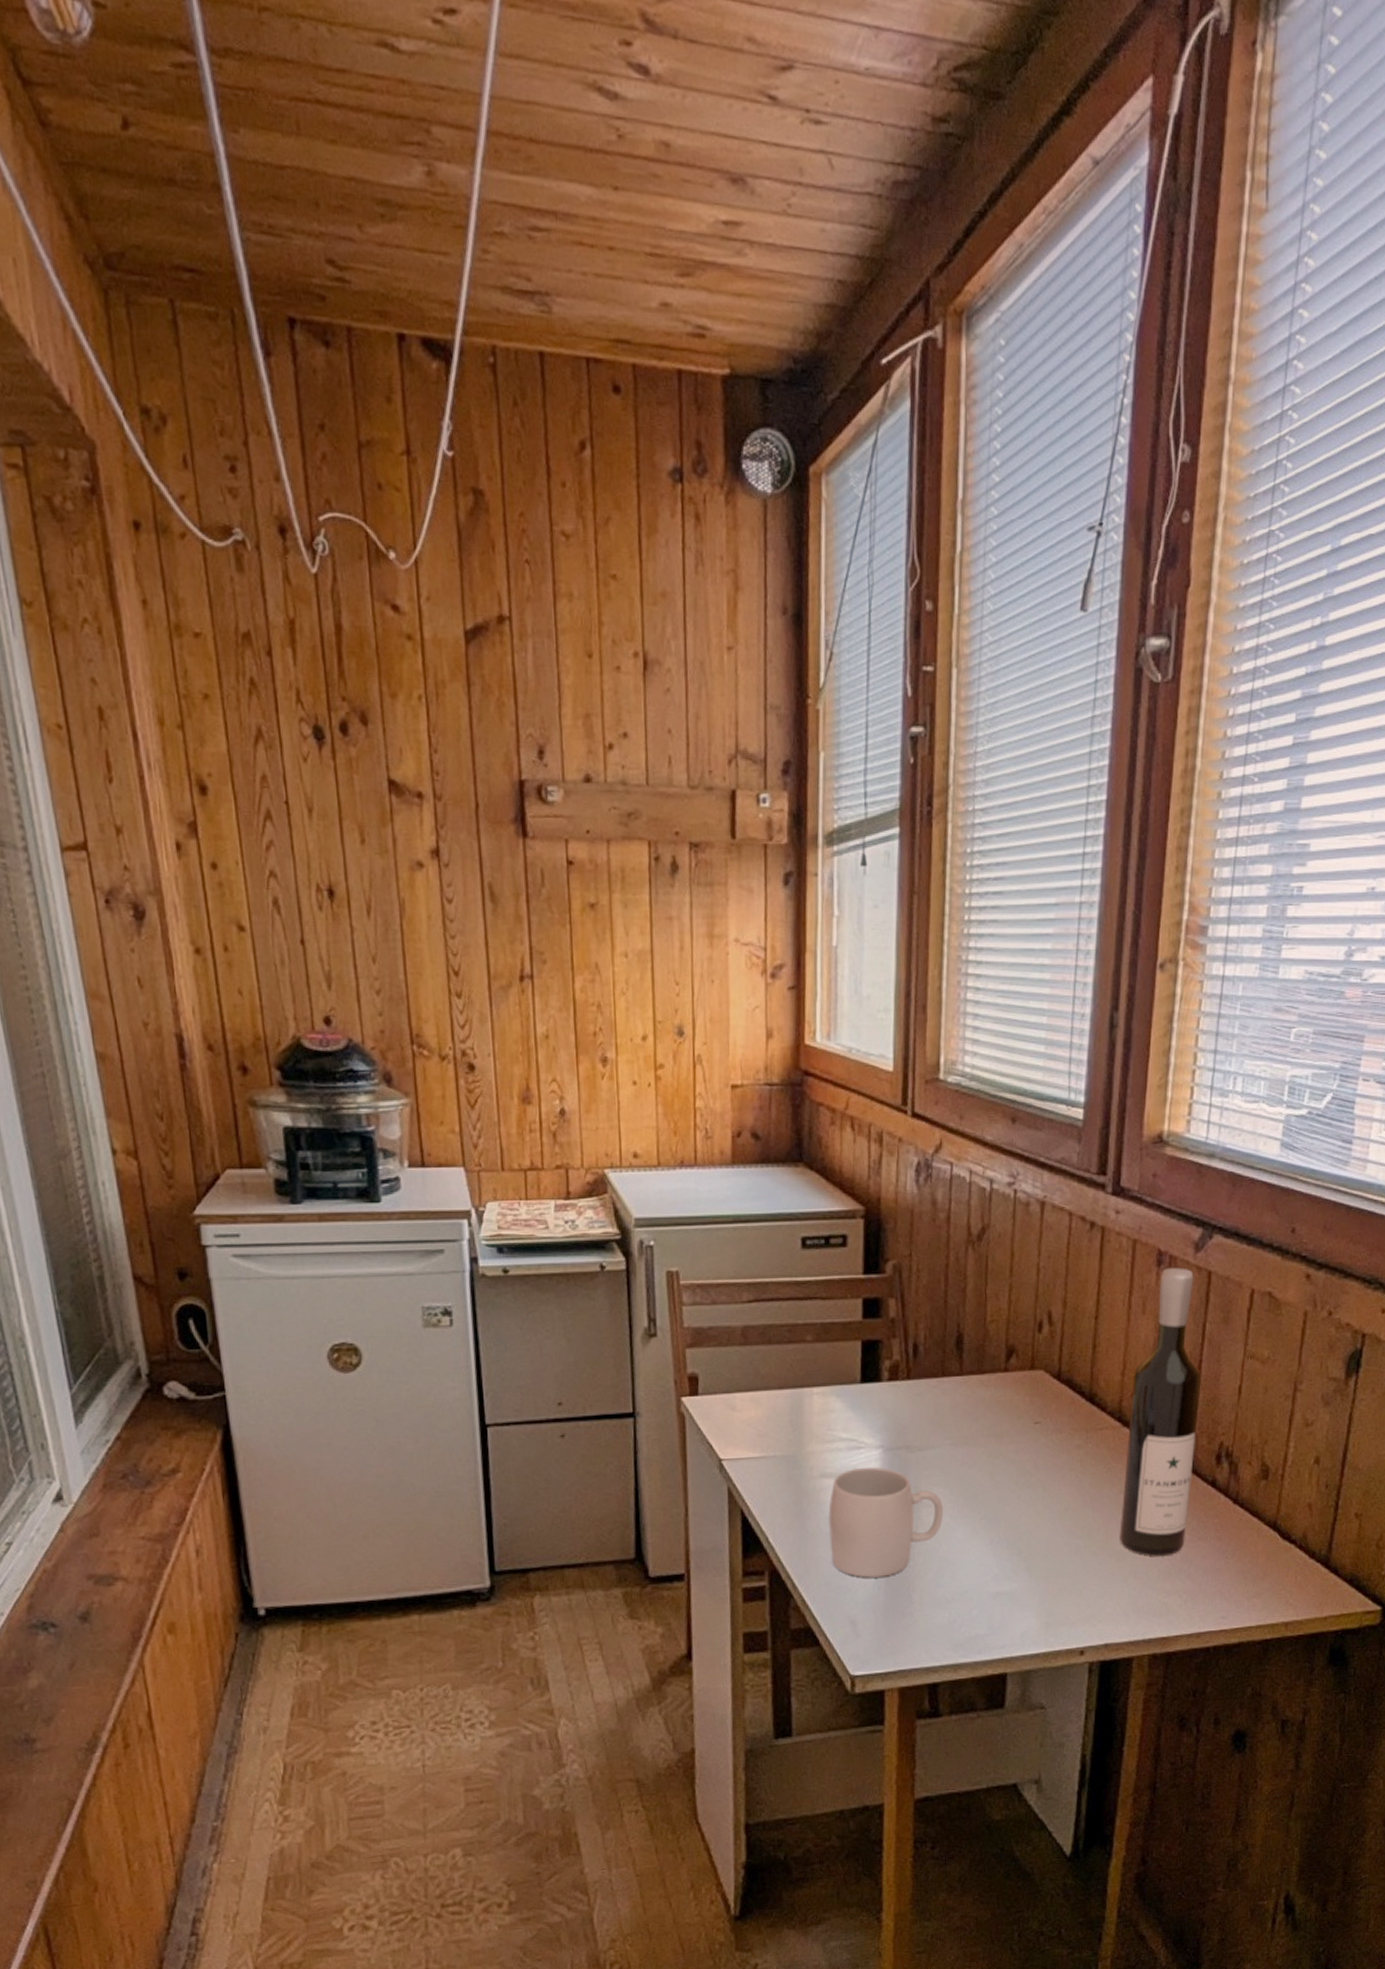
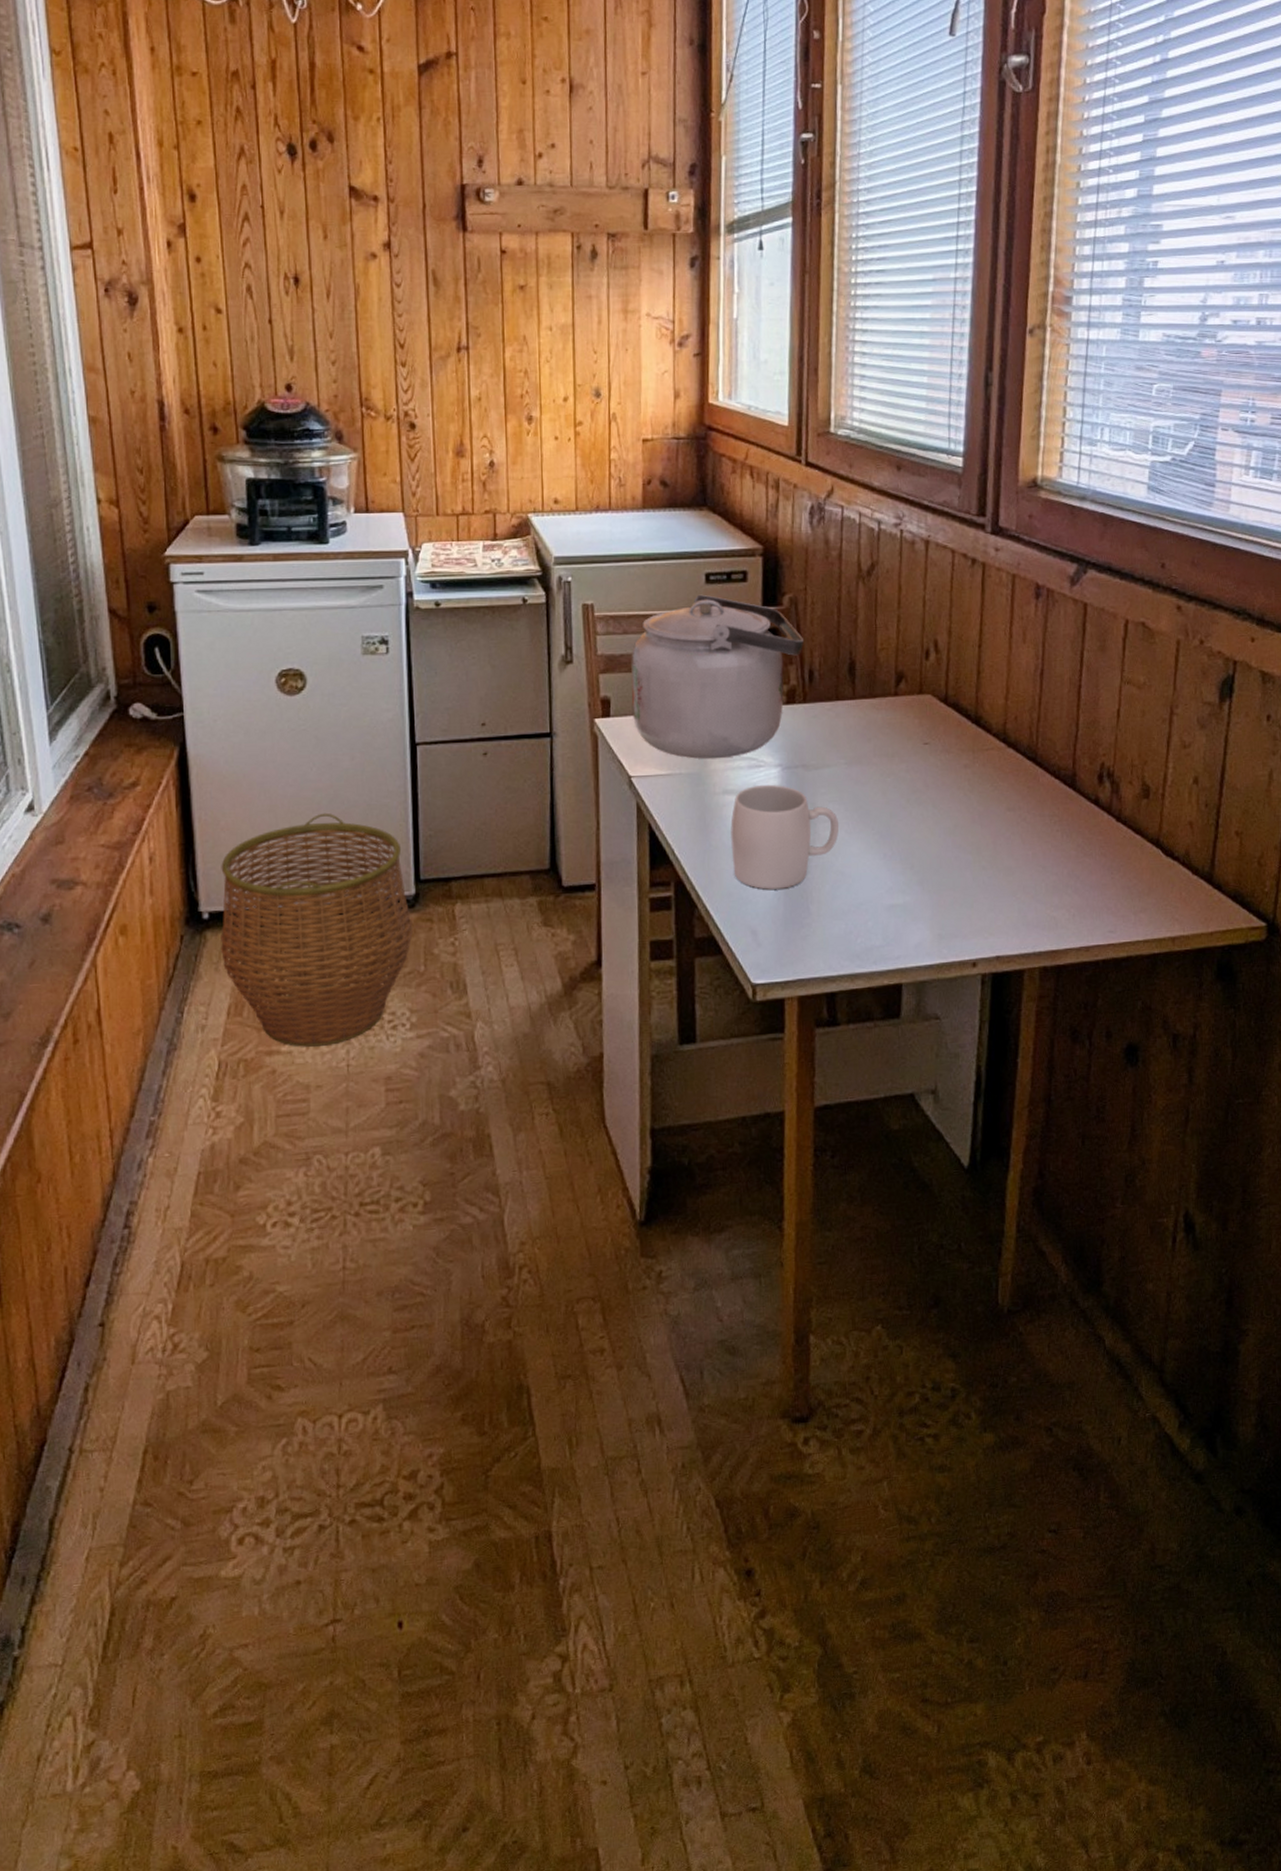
basket: none [276,1500,489,1748] -> present [221,812,413,1047]
kettle: none [720,1260,909,1441] -> present [631,594,805,759]
bottle: present [1120,1268,1201,1556] -> none [1007,600,1082,871]

